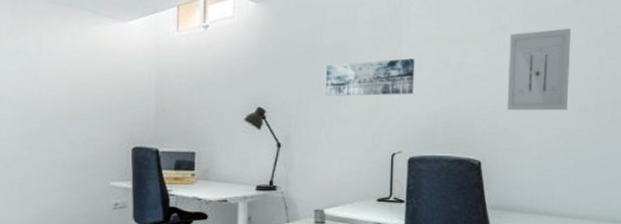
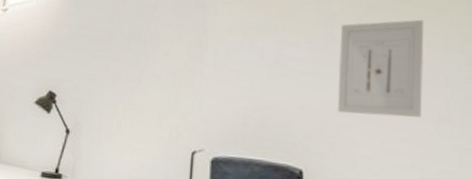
wall art: present [325,58,415,97] -> none [119,47,223,87]

